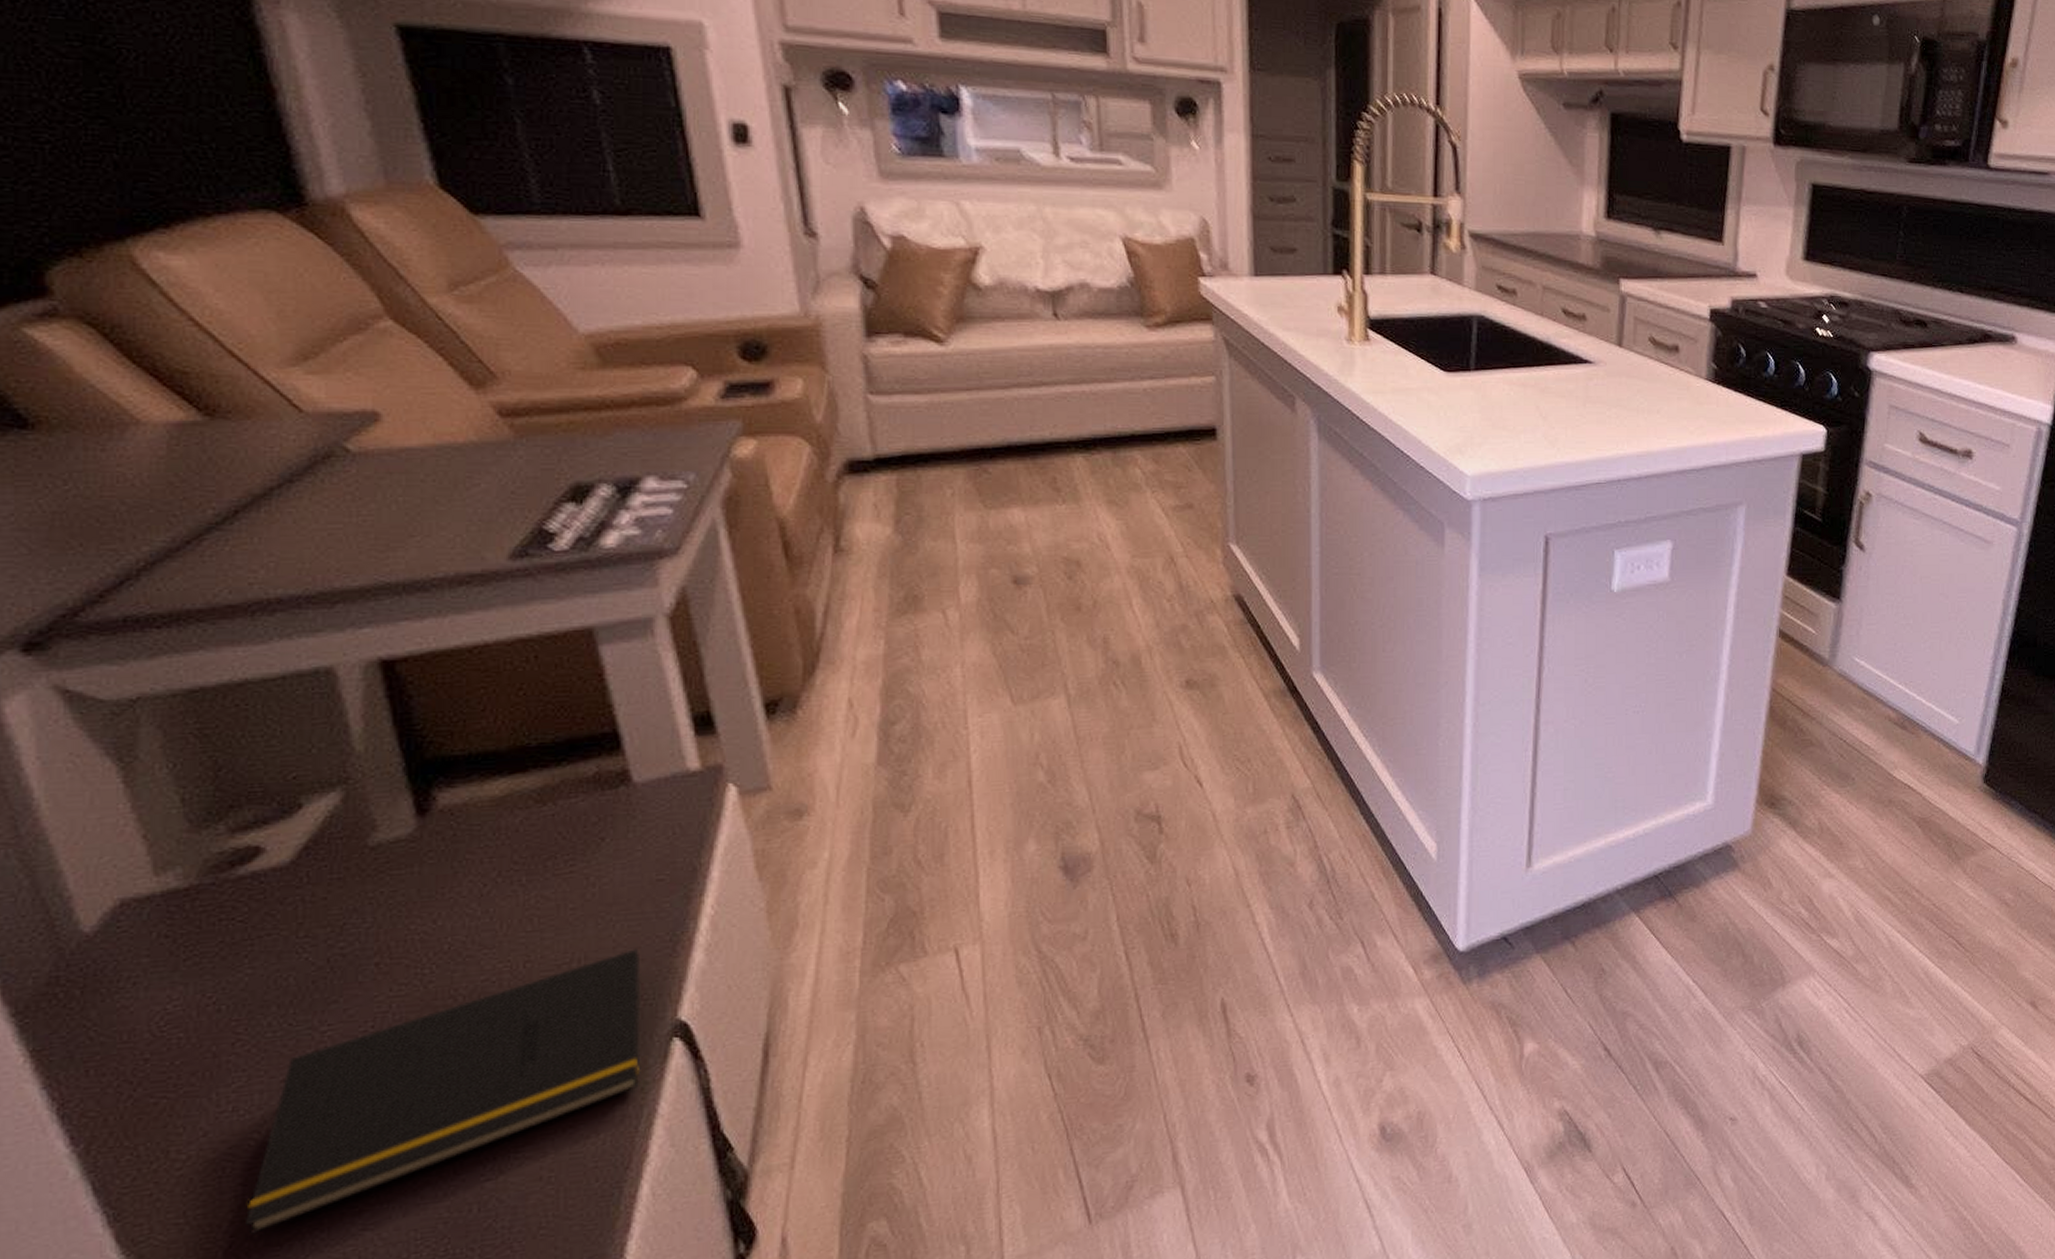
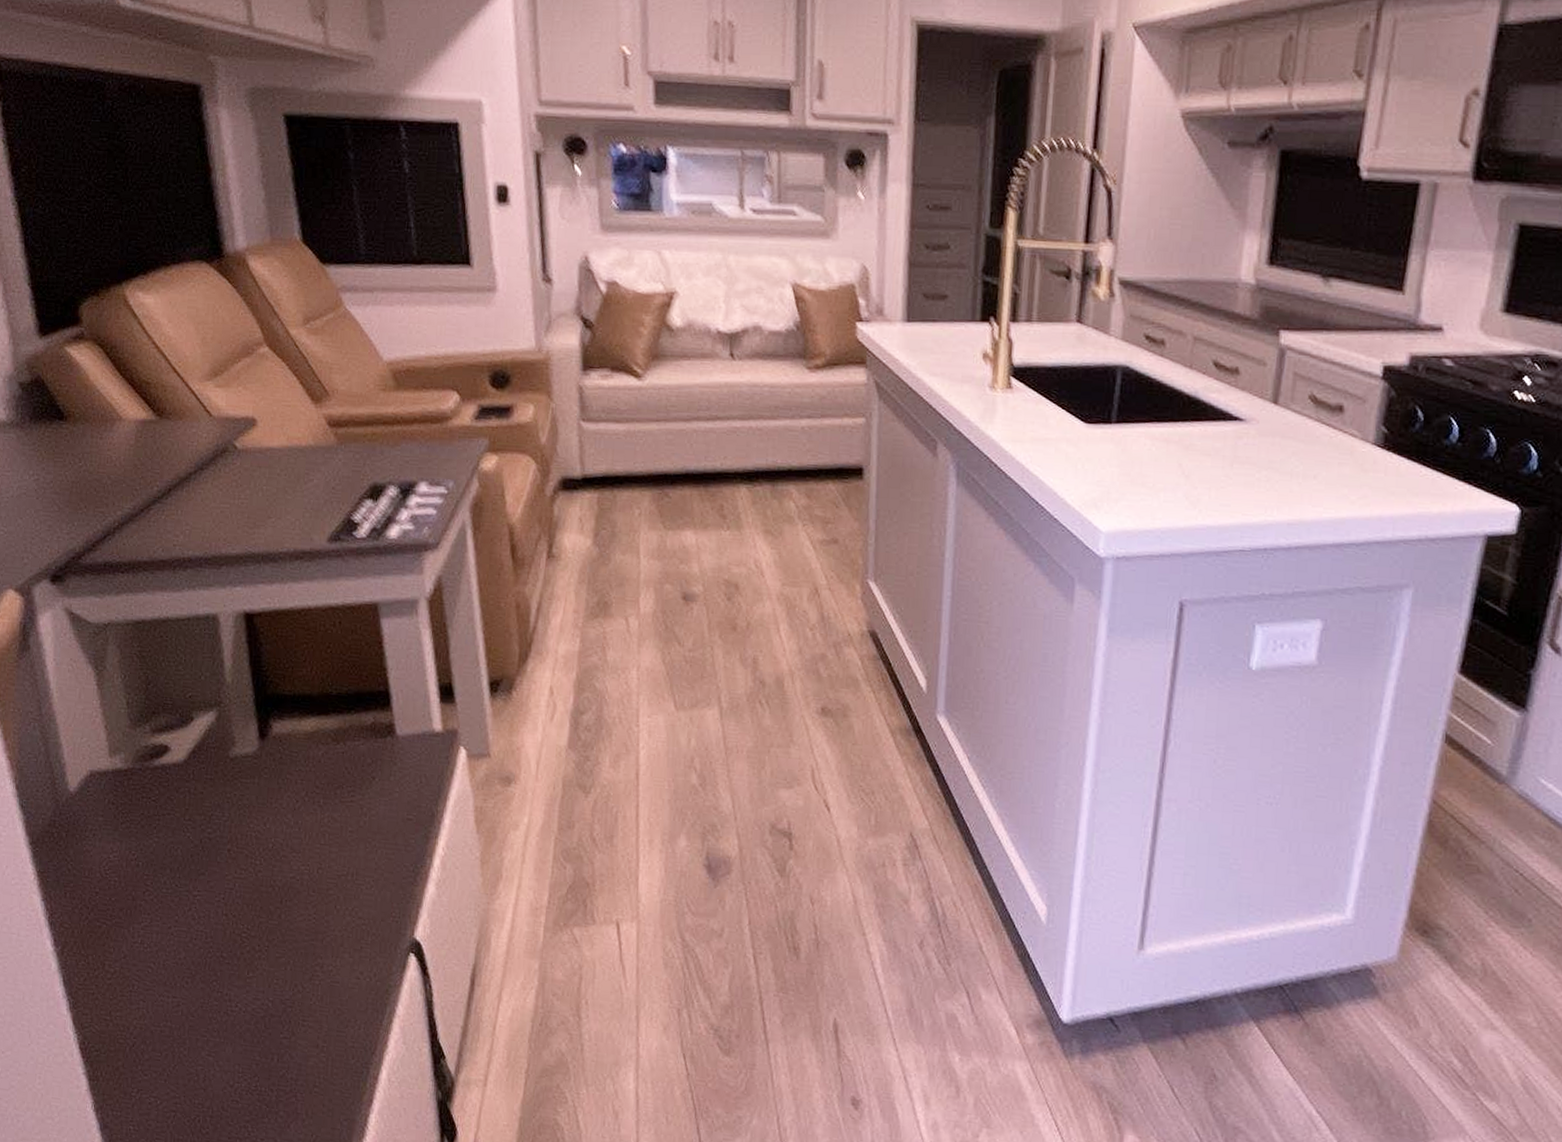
notepad: present [246,948,641,1234] -> none [143,873,392,1040]

